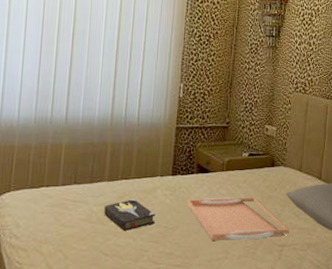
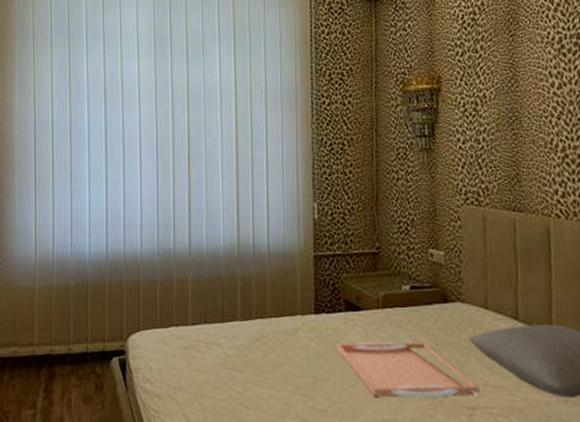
hardback book: present [104,199,156,231] -> none [240,342,300,380]

